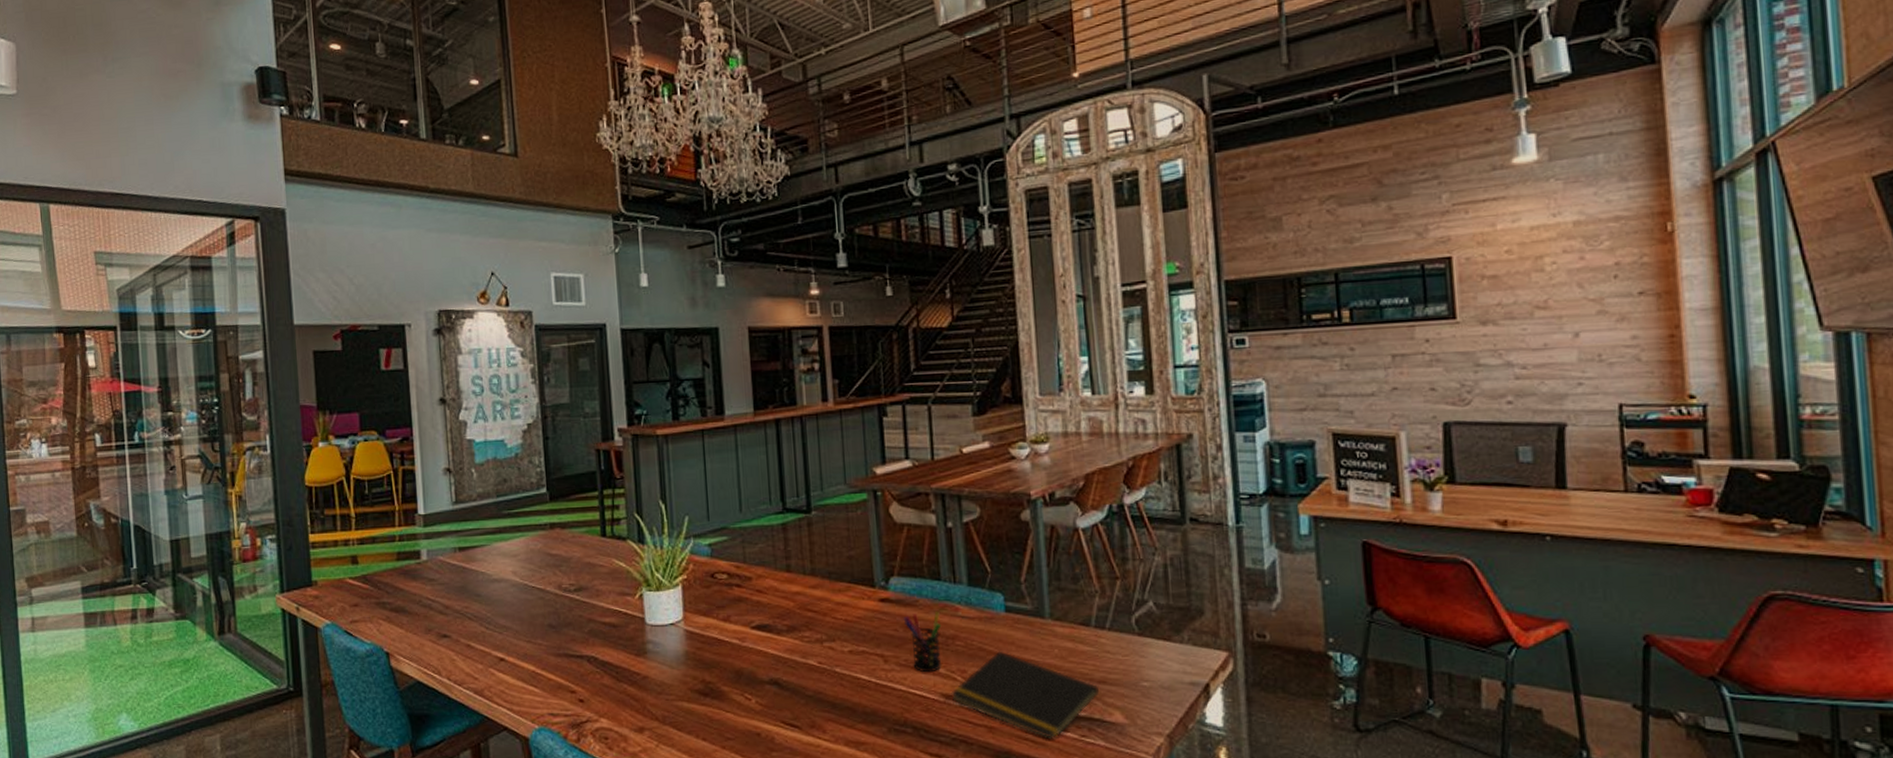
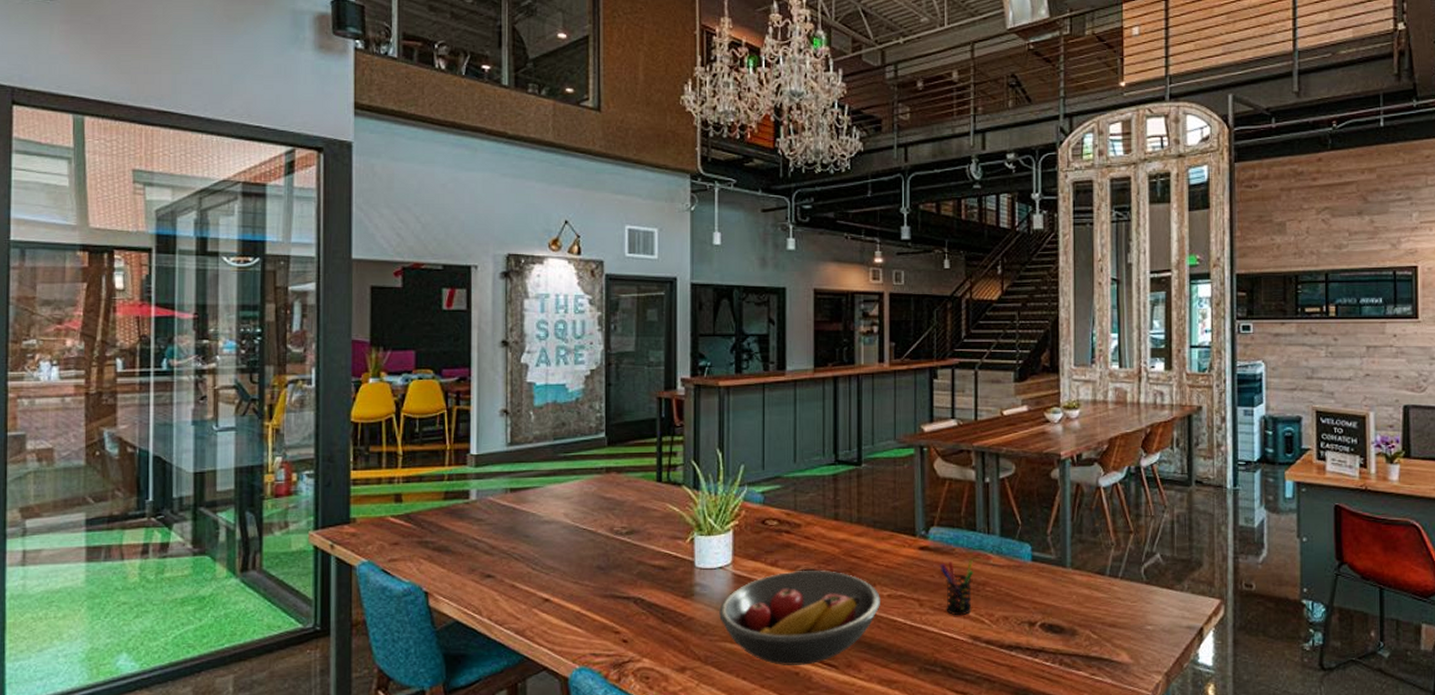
fruit bowl: none [673,625,842,726] -> present [718,570,881,665]
notepad: present [951,651,1100,739] -> none [978,596,1110,677]

